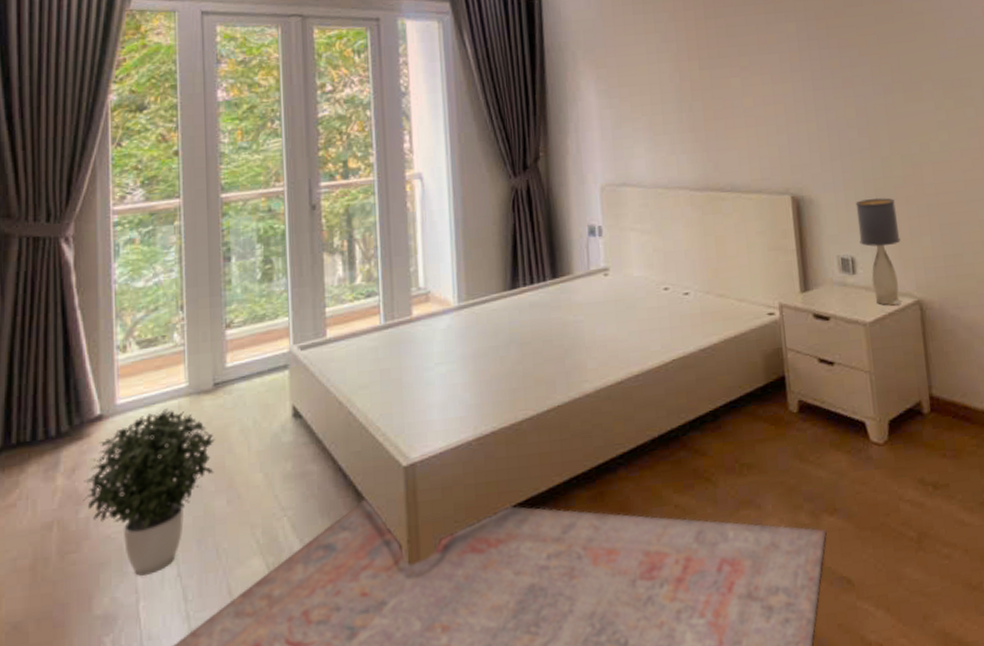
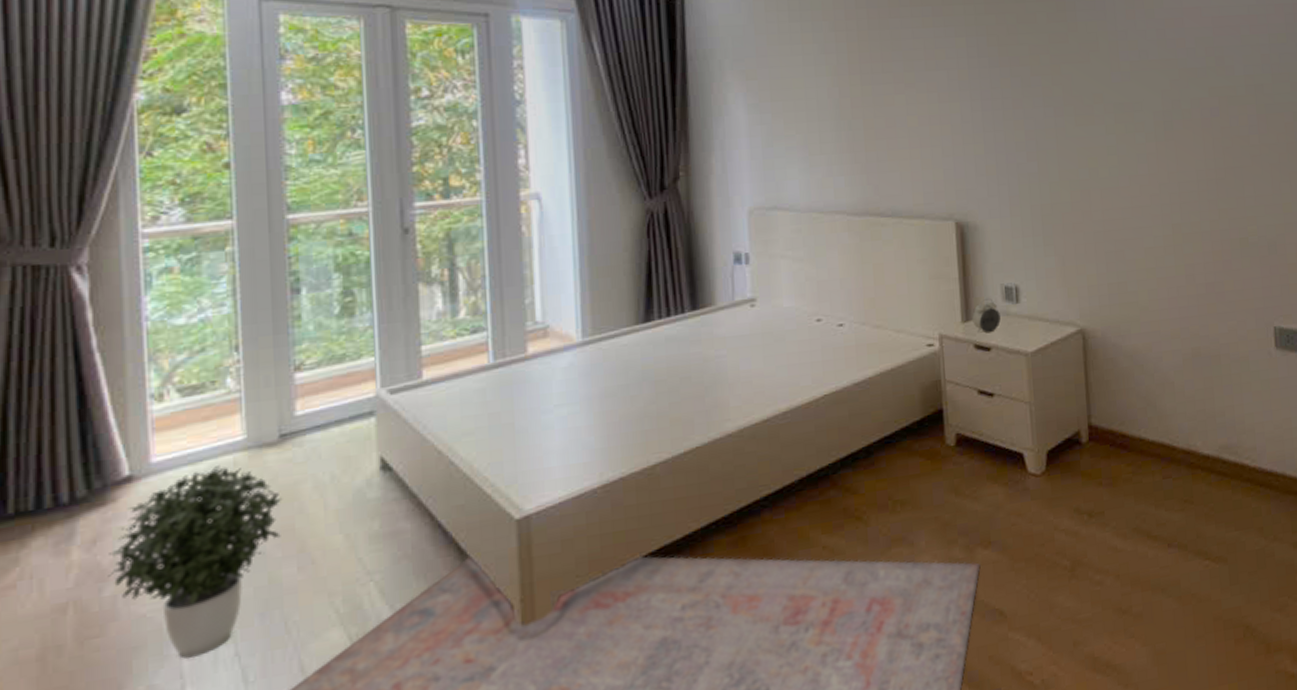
alarm clock: none [810,269,838,303] -> present [972,297,1001,333]
table lamp: present [855,198,901,306] -> none [1021,224,1066,335]

